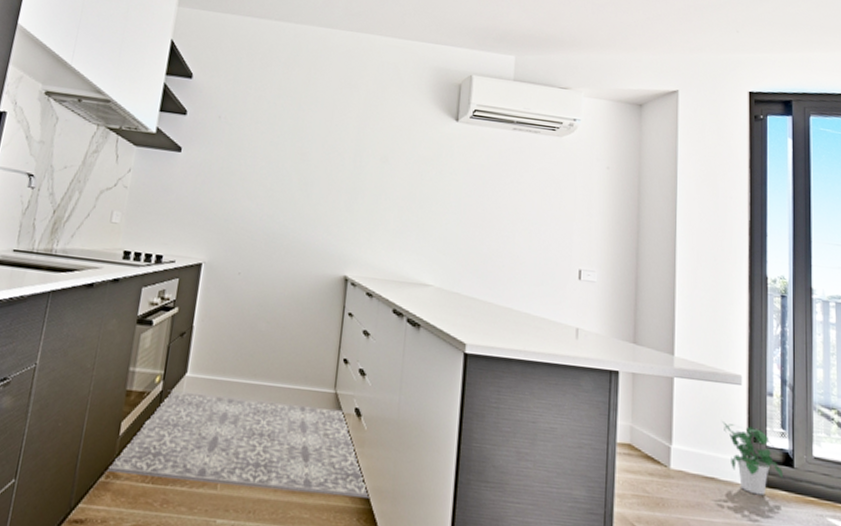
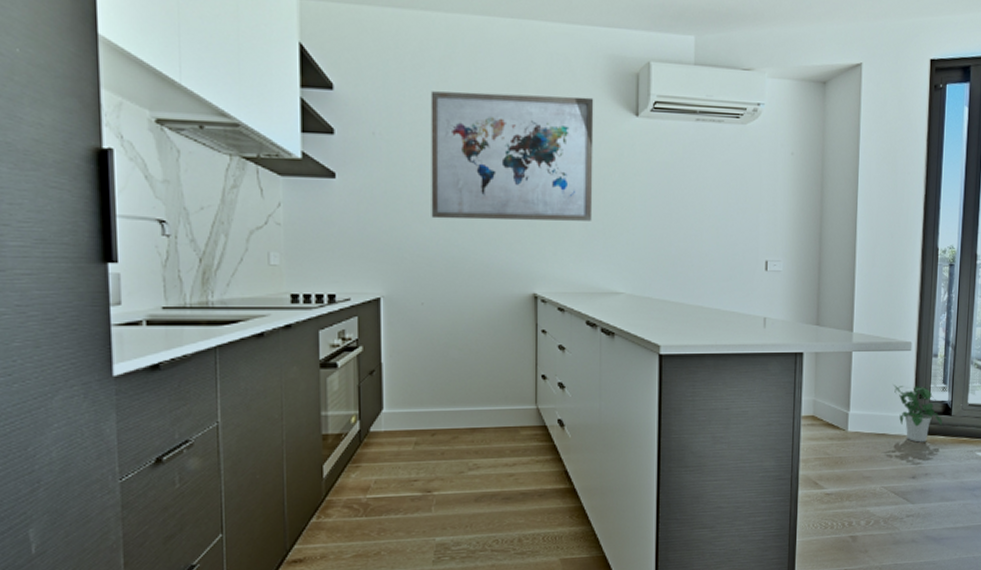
rug: present [107,390,369,498] -> none [317,422,579,512]
wall art: none [259,86,418,213] -> present [430,91,594,221]

